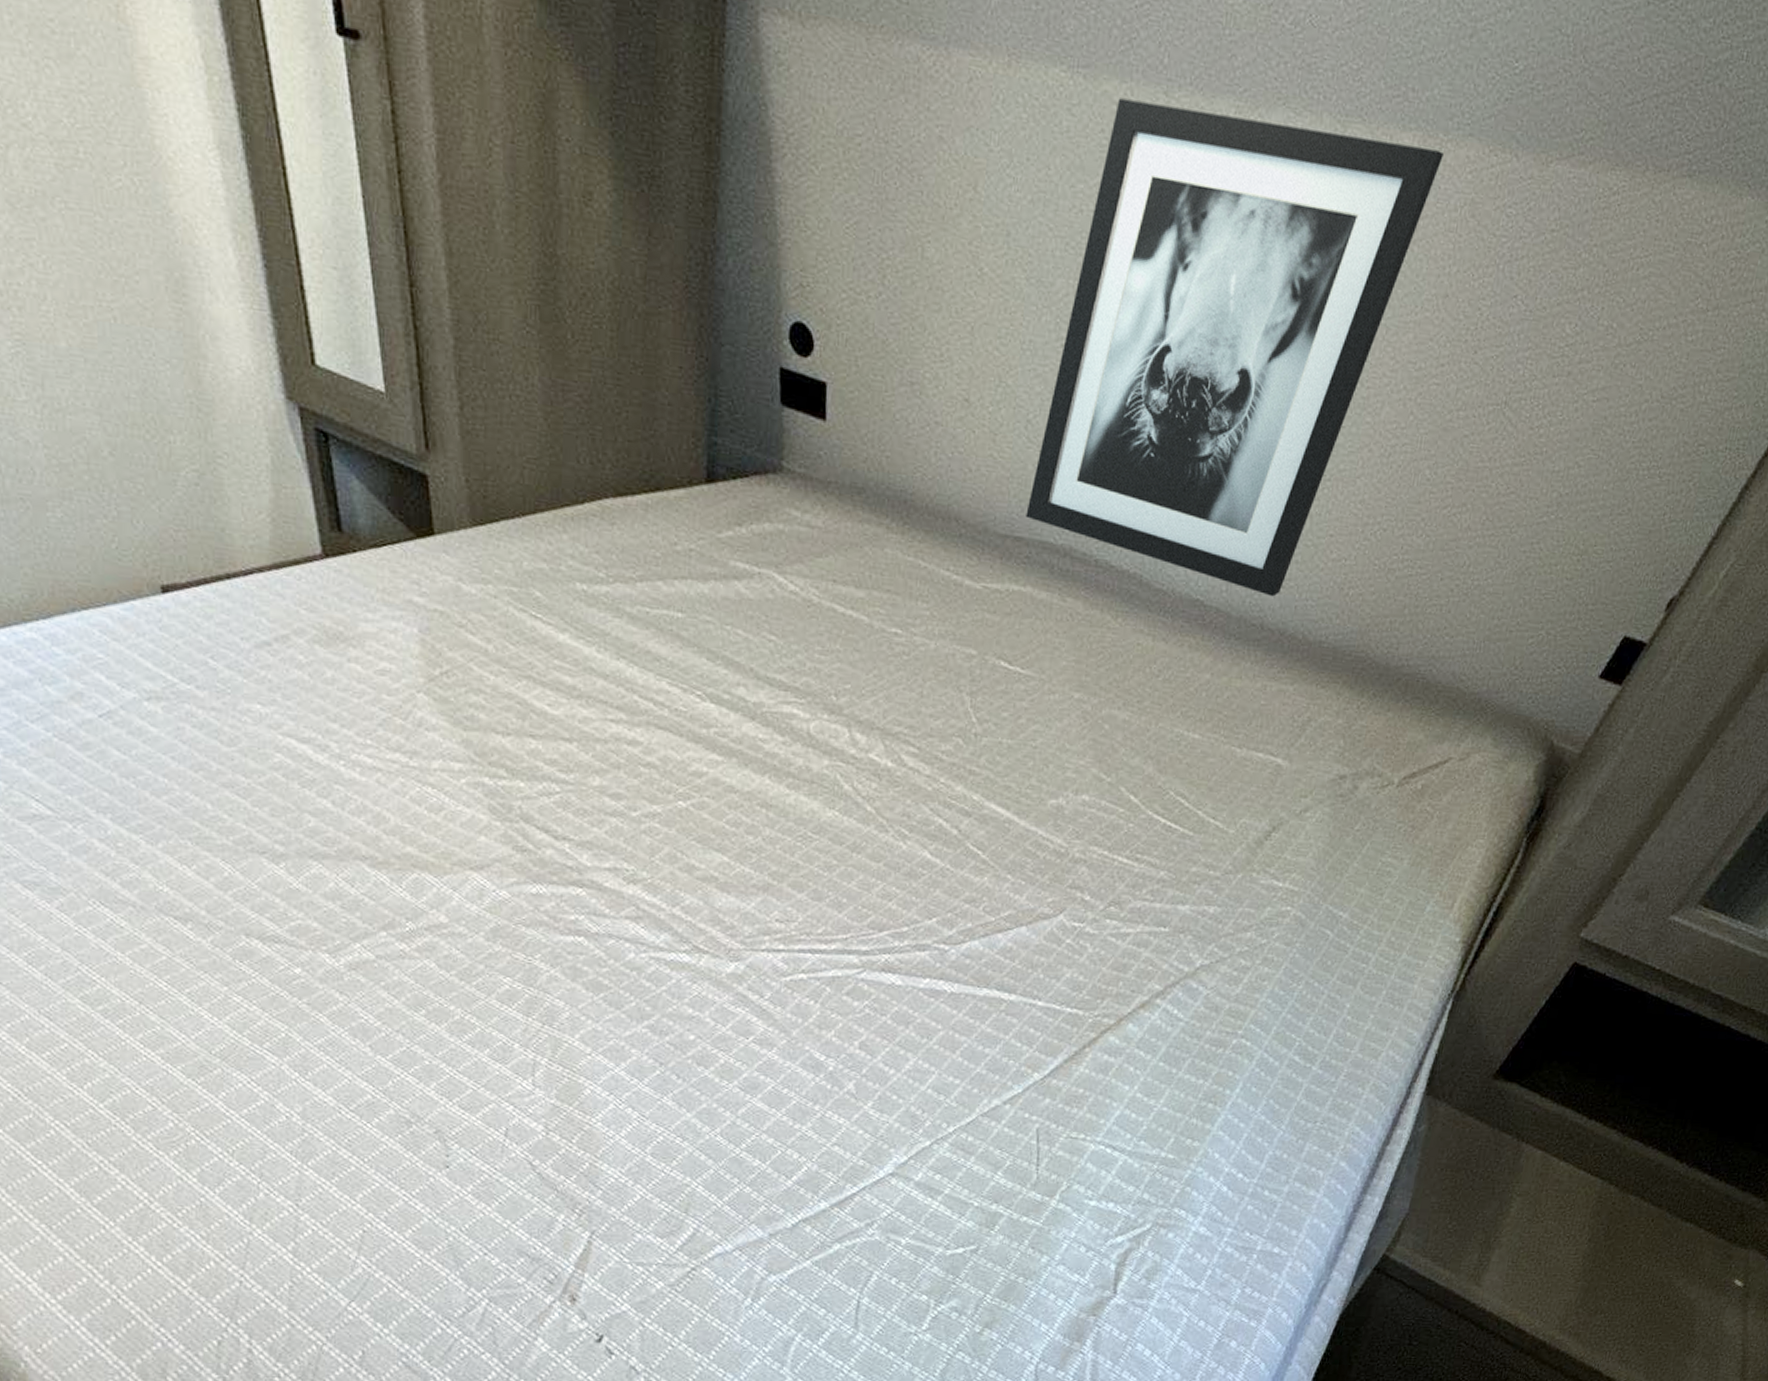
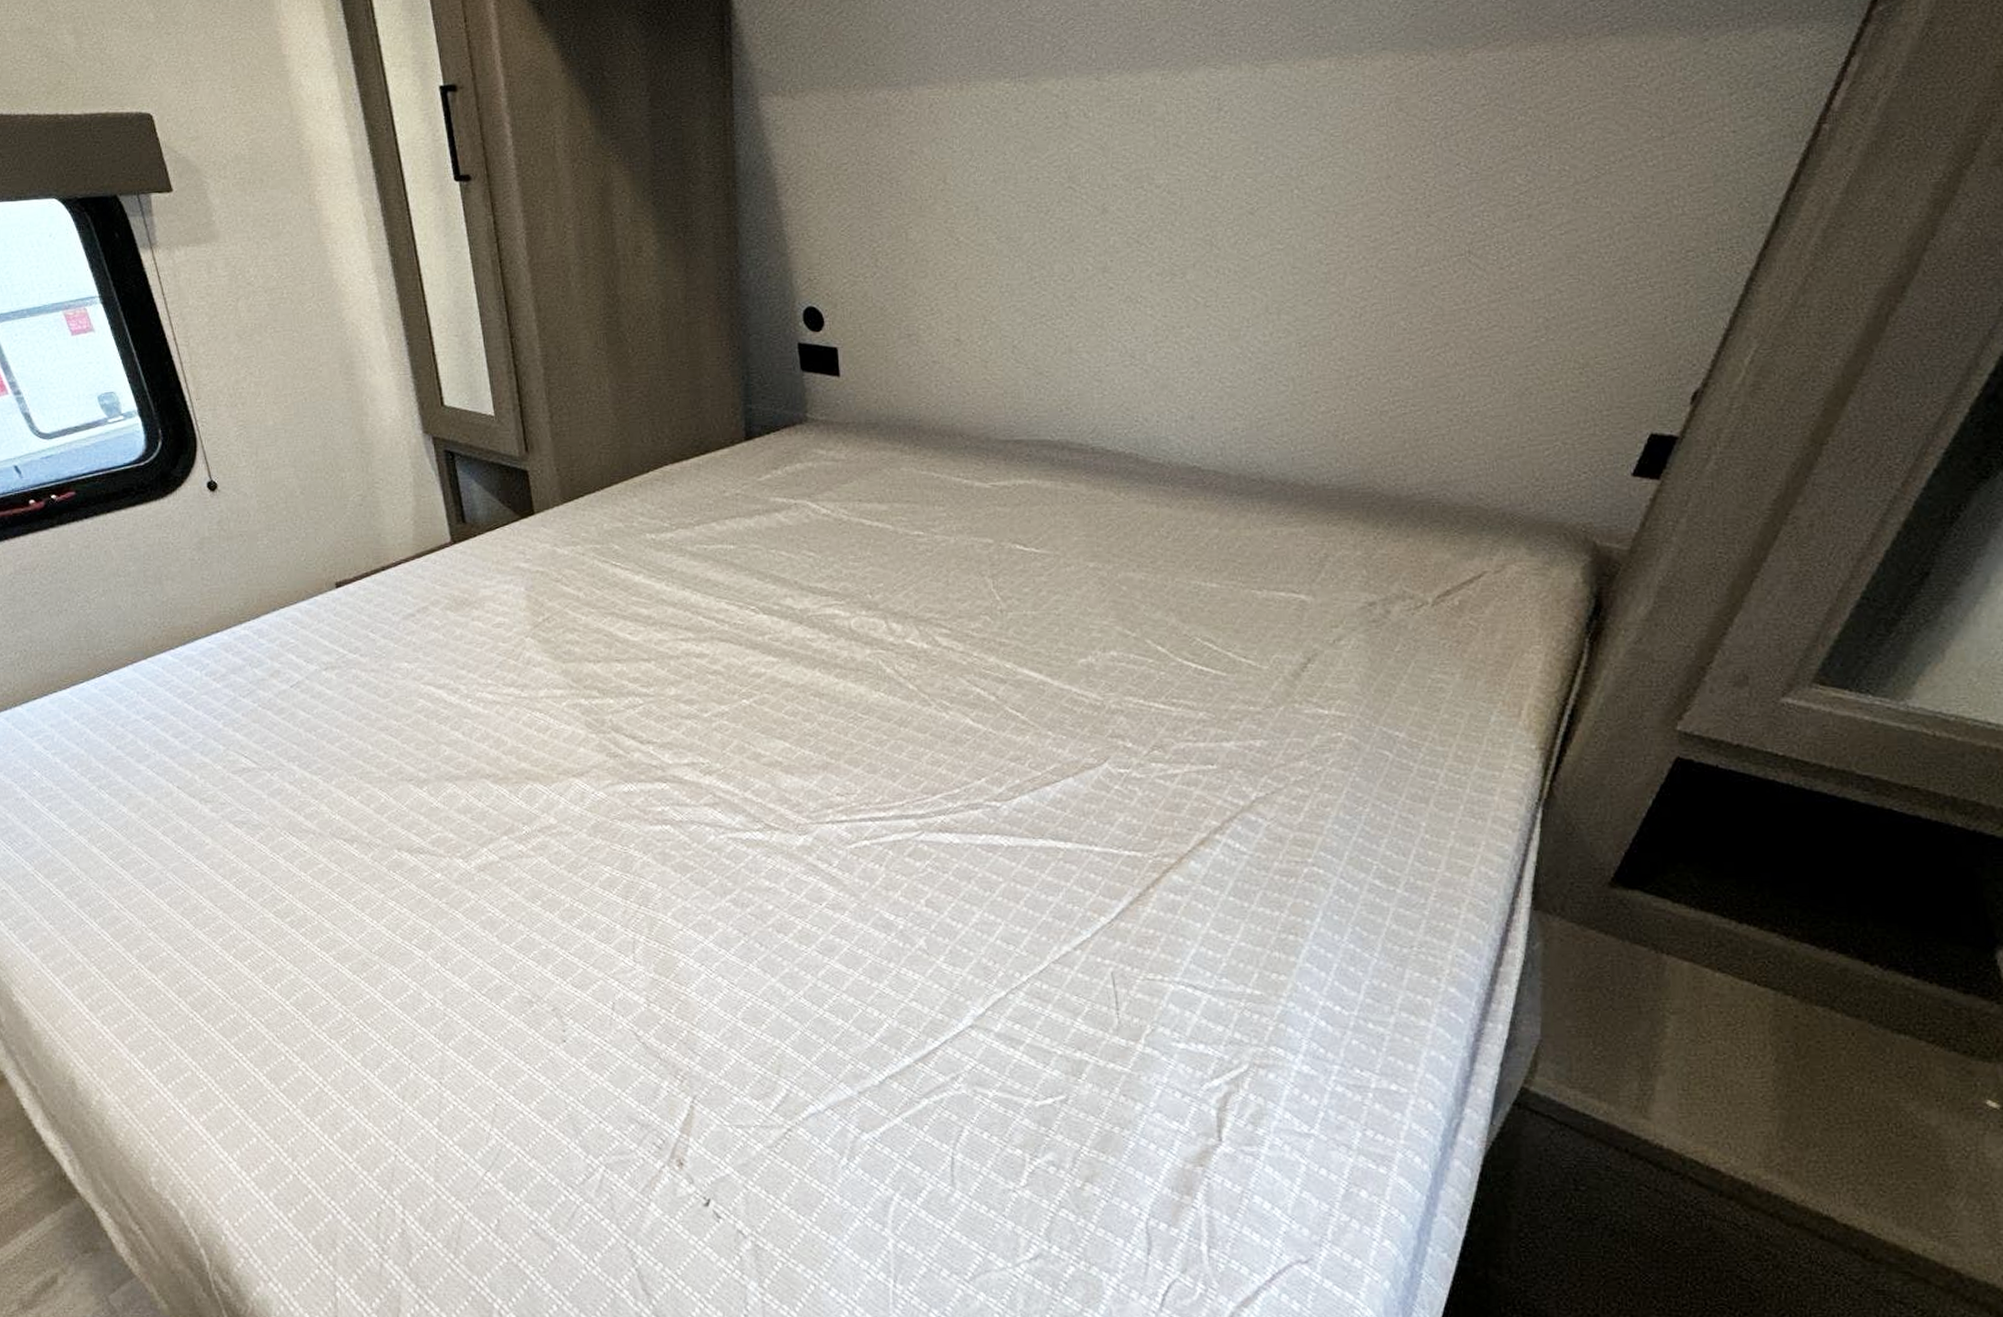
wall art: present [1026,98,1443,597] -> none [1022,67,1361,453]

